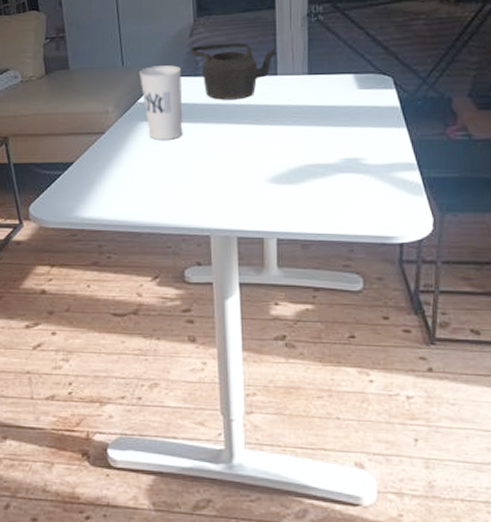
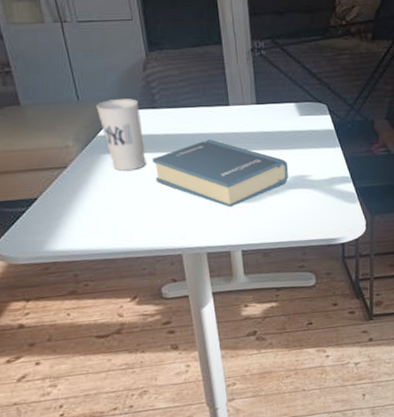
hardback book: none [189,111,340,188] -> present [152,139,289,208]
teapot: present [190,42,277,100] -> none [145,75,227,130]

